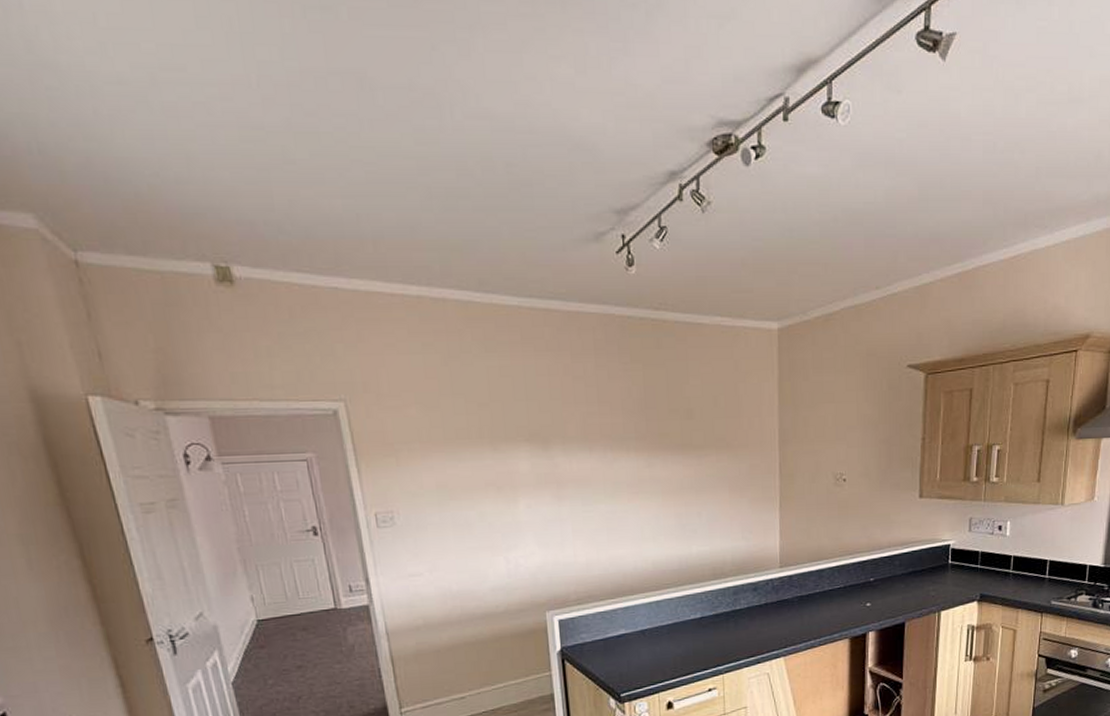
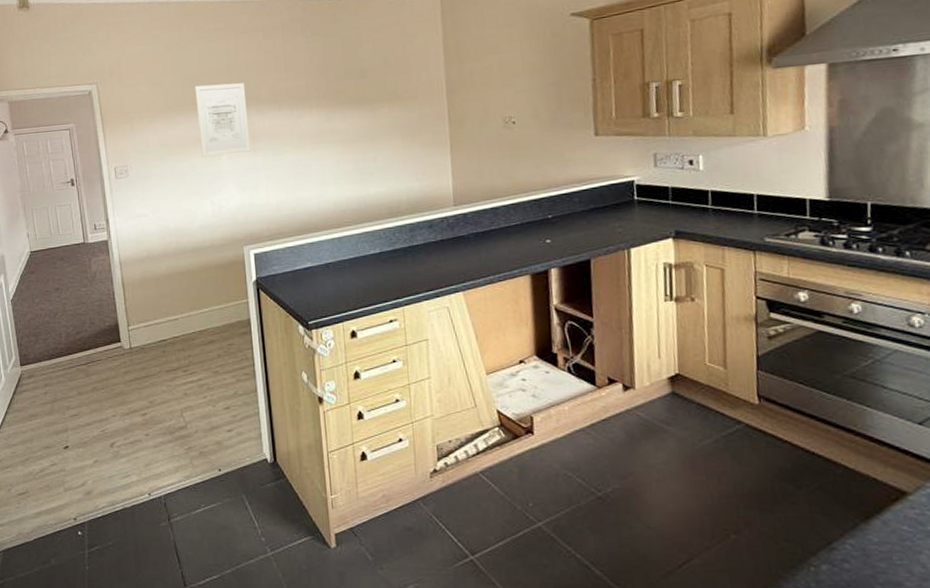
wall art: none [483,413,555,504] -> present [195,83,251,157]

